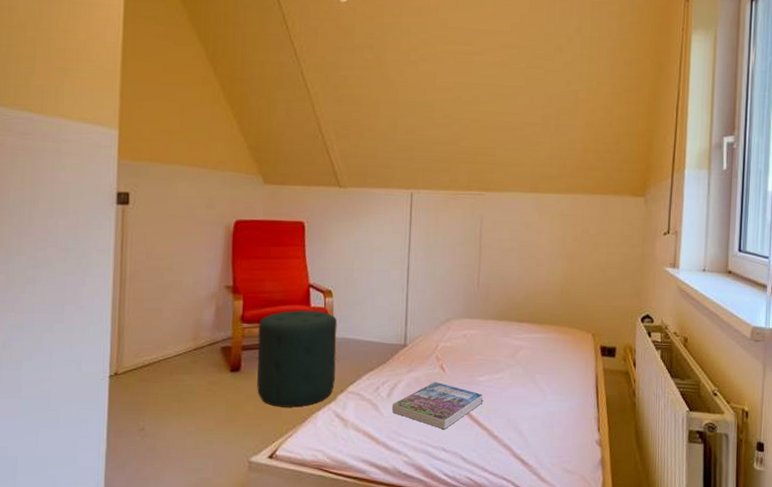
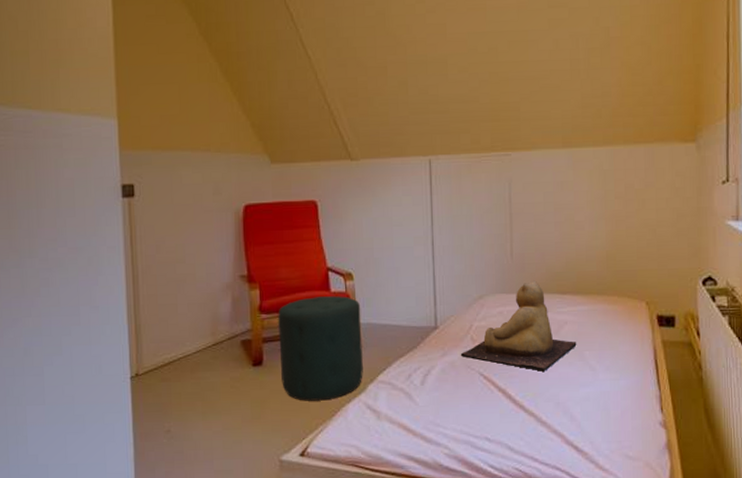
book: present [392,382,483,430] -> none [427,366,526,418]
teddy bear: none [426,309,530,390] -> present [461,281,577,371]

